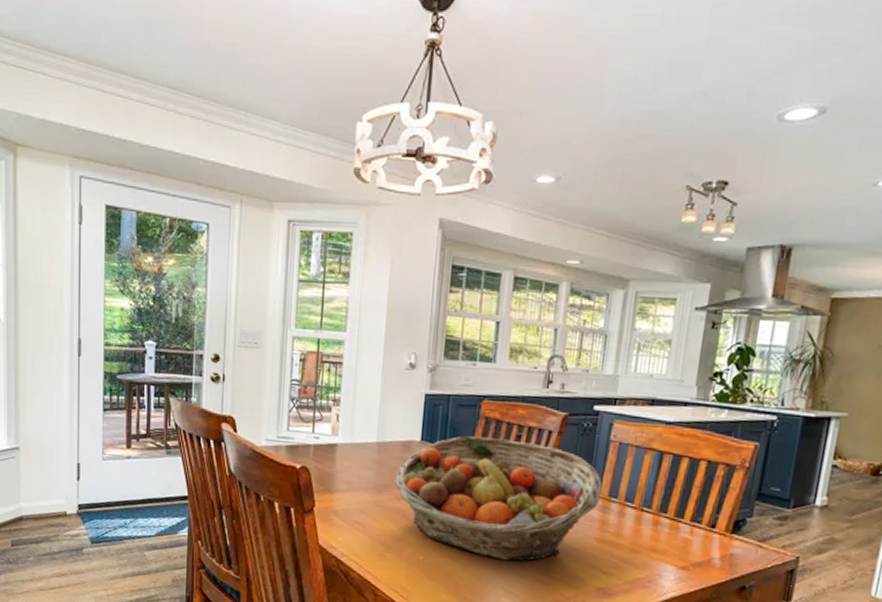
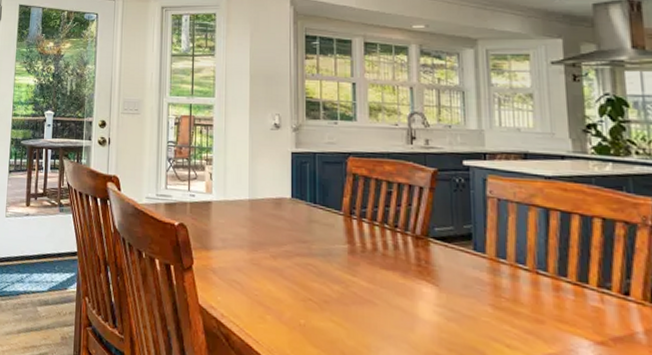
fruit basket: present [395,436,602,562] -> none [270,192,488,329]

